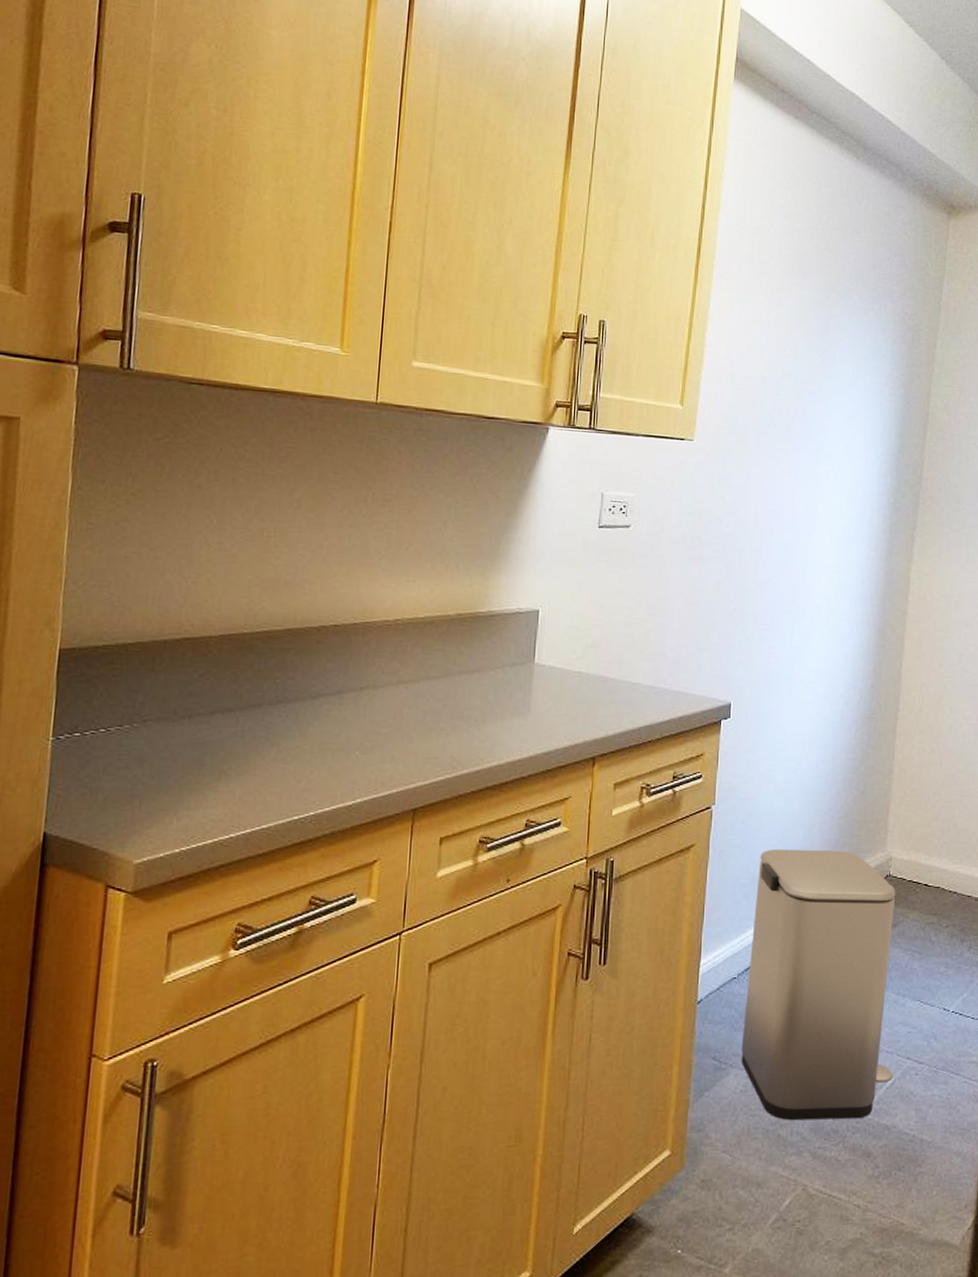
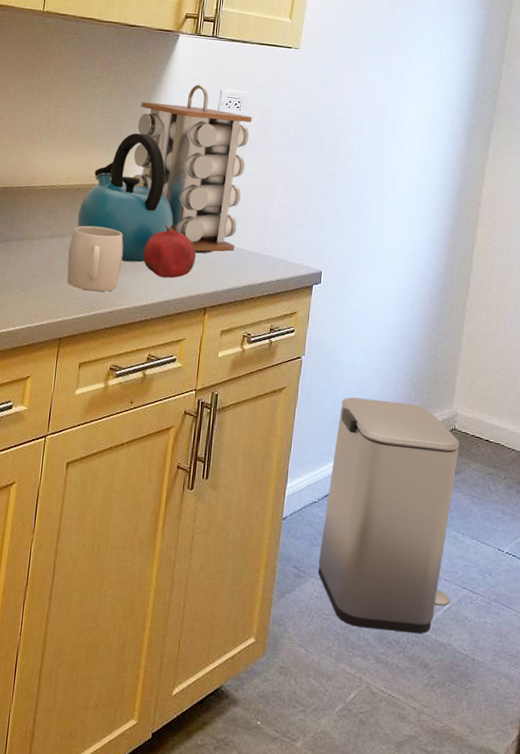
mug: none [420,666,491,748] -> present [67,225,124,292]
kettle: none [430,549,552,708] -> present [77,133,174,263]
spice rack: none [498,486,641,692] -> present [132,84,252,254]
fruit: none [514,659,580,724] -> present [142,225,196,278]

